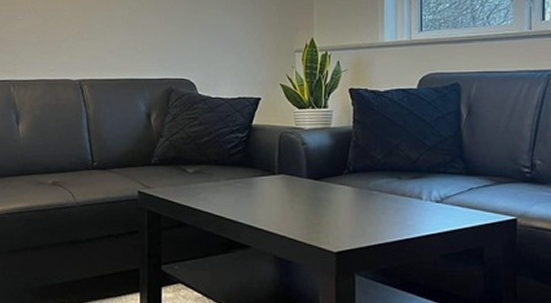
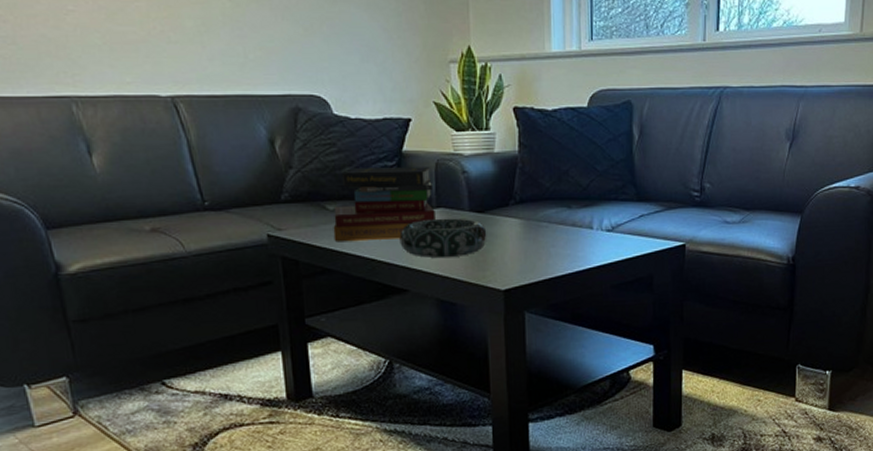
books: none [190,138,277,200] -> present [333,167,435,241]
decorative bowl: none [245,183,322,218] -> present [399,218,487,258]

